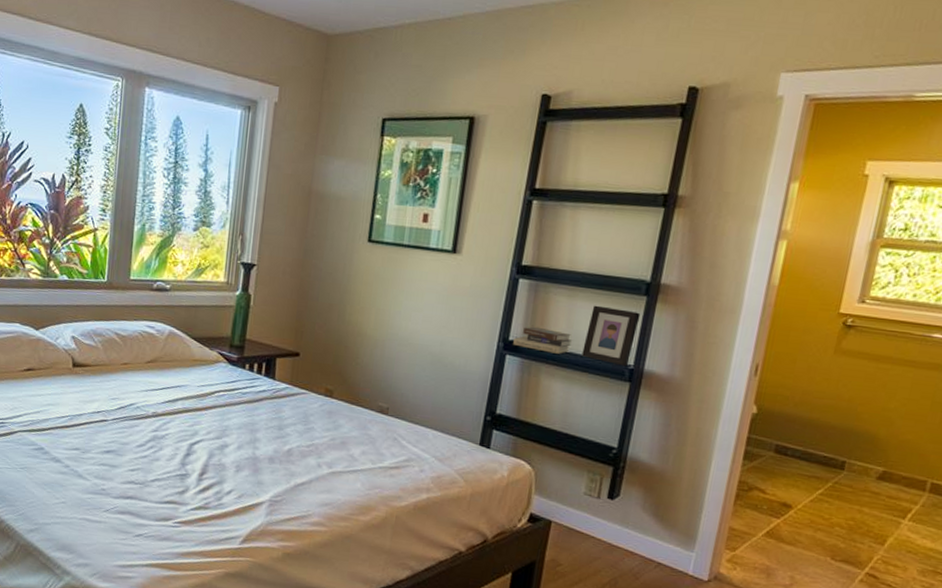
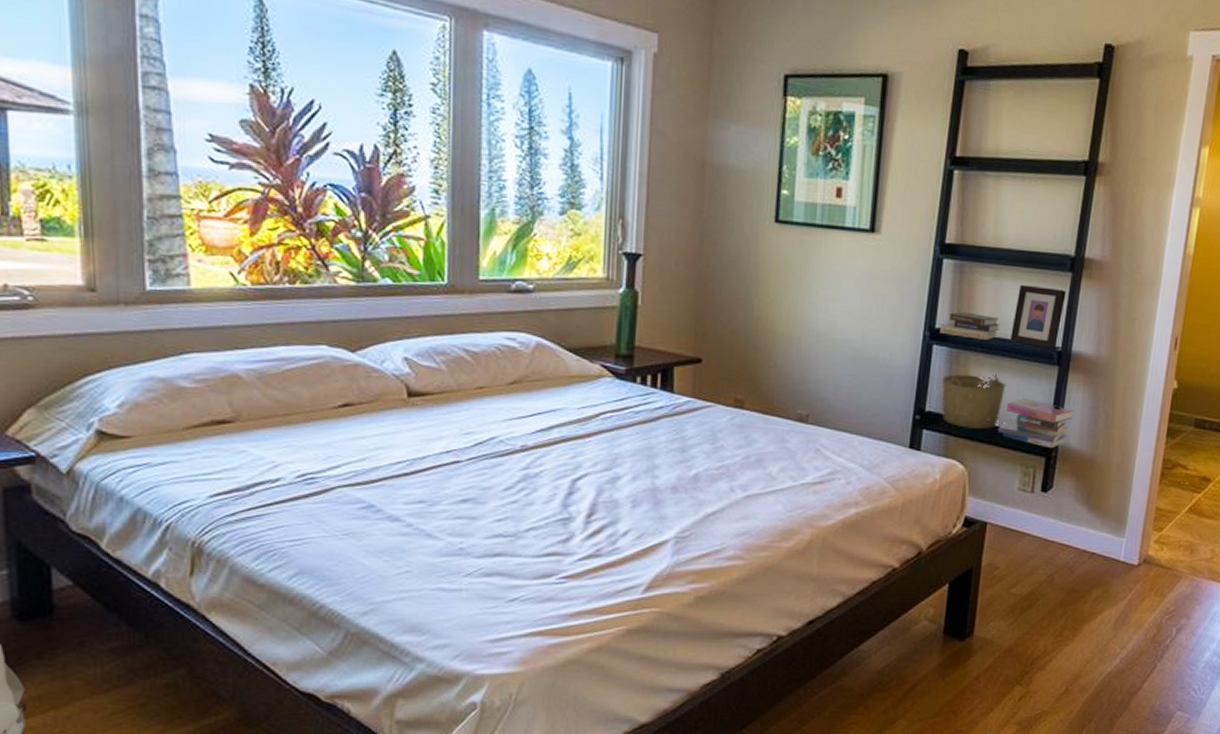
basket: none [512,383,575,435] -> present [942,374,1005,429]
books: none [565,410,644,459] -> present [997,398,1073,449]

